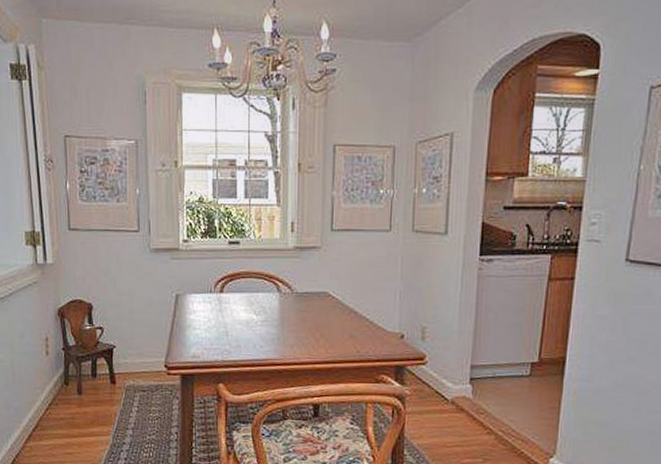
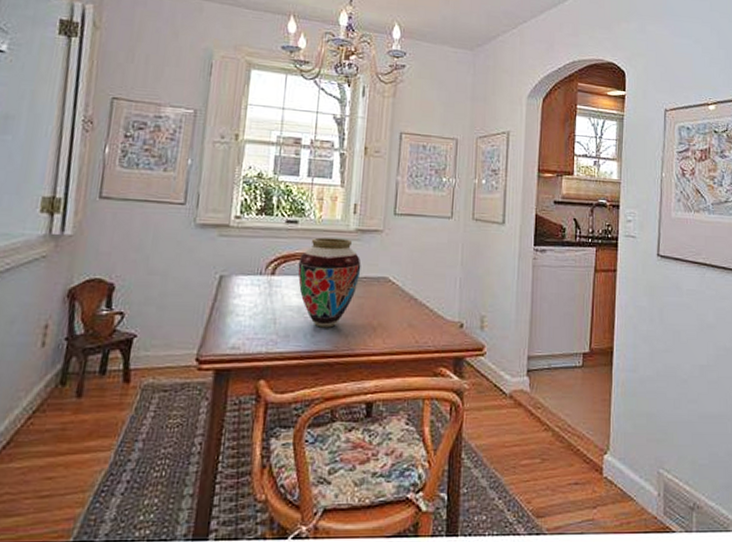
vase: none [243,256,302,339] -> present [298,237,361,328]

